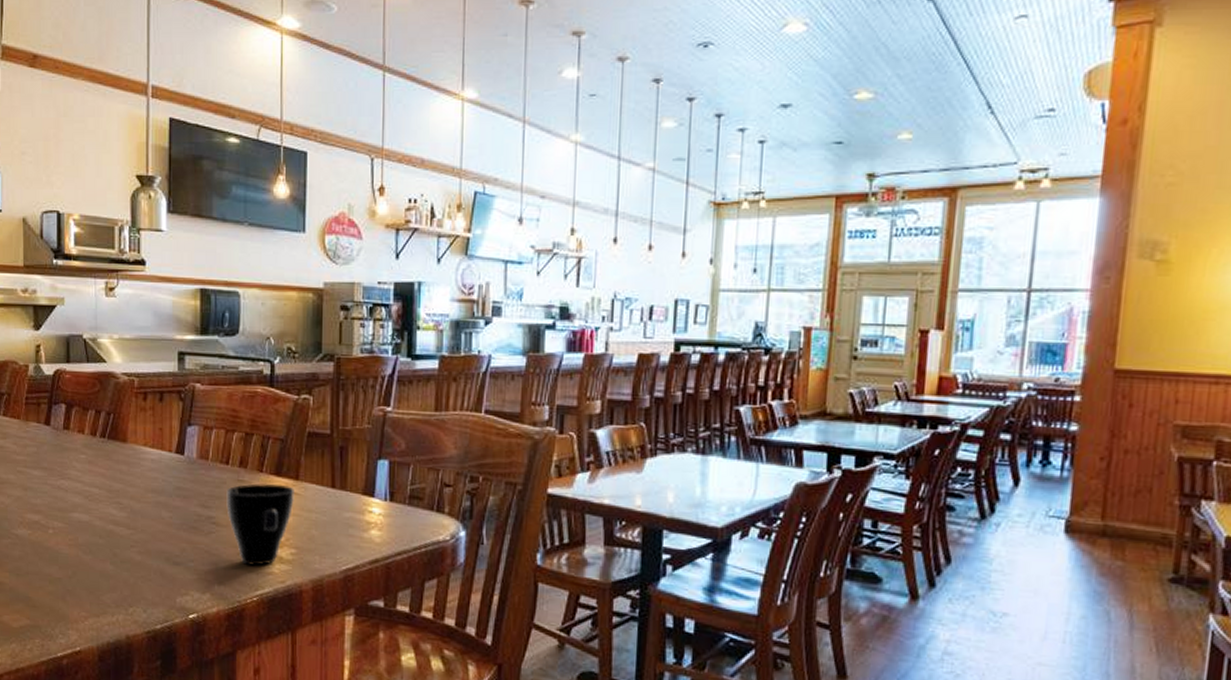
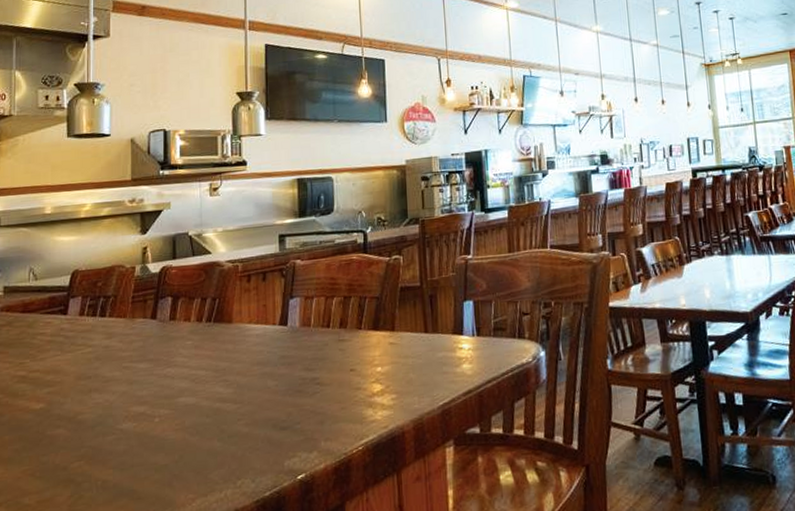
cup: present [226,483,294,566] -> none [329,337,392,417]

